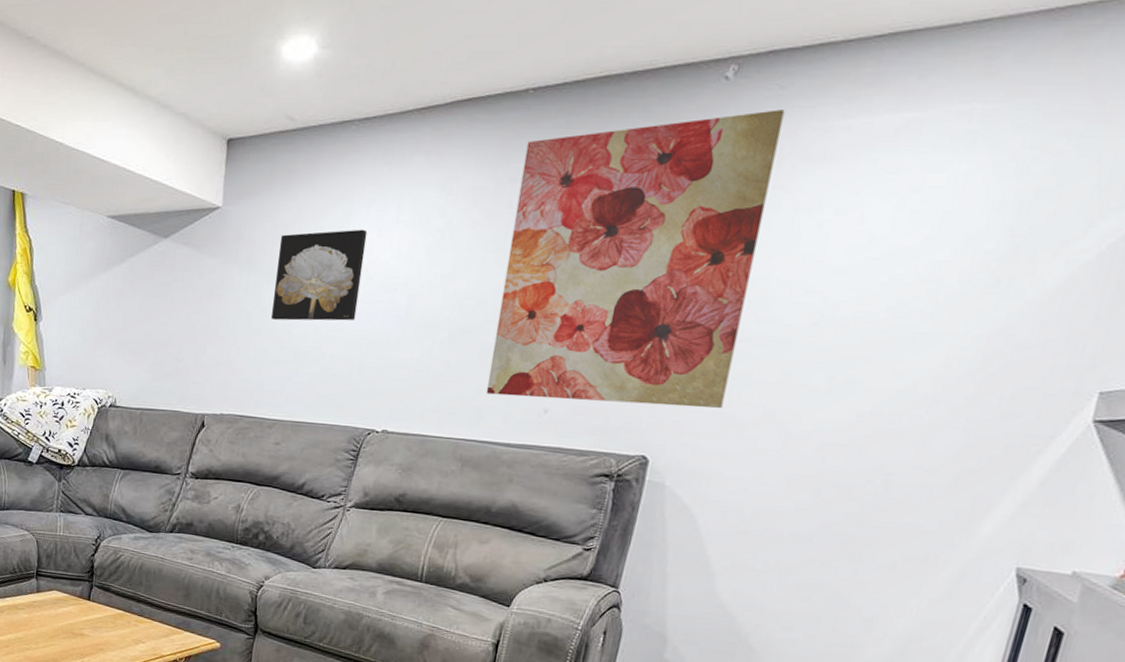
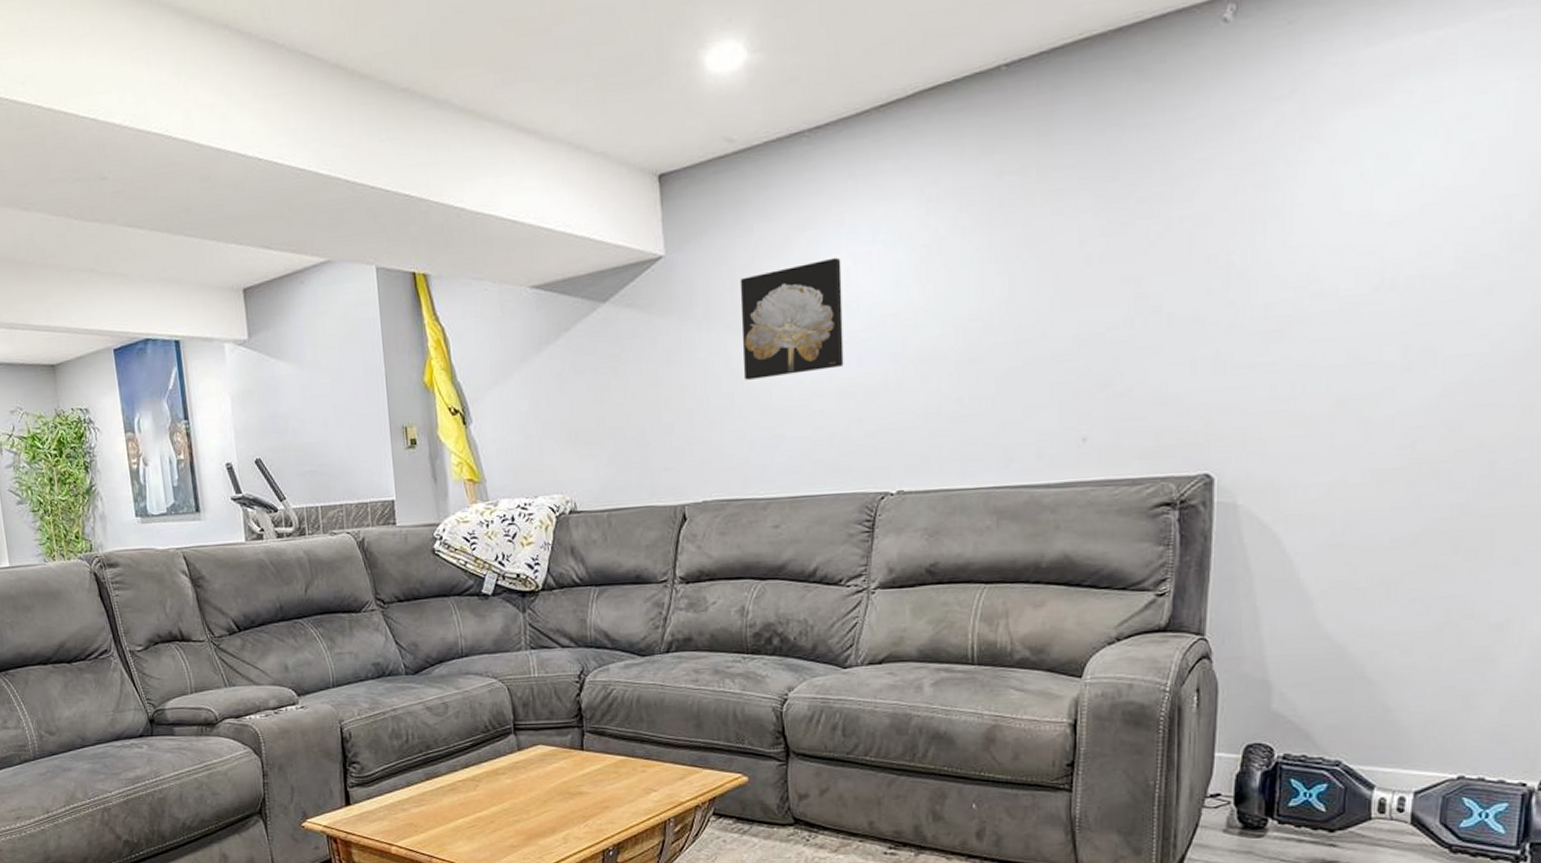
wall art: present [486,110,785,408] -> none [1009,47,1298,430]

